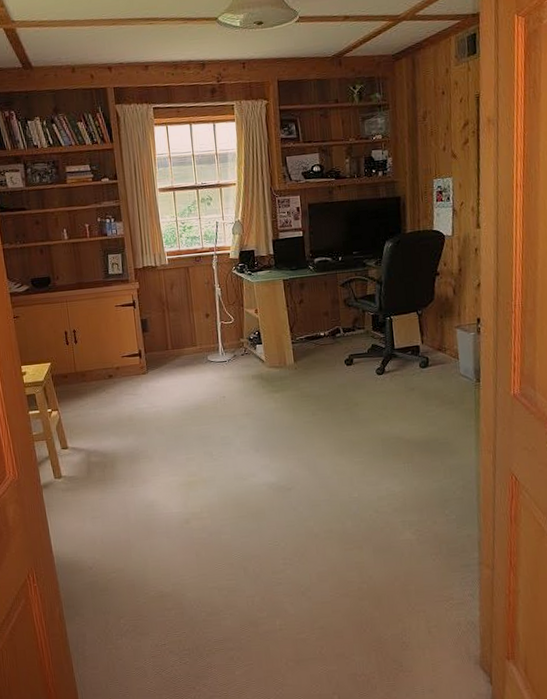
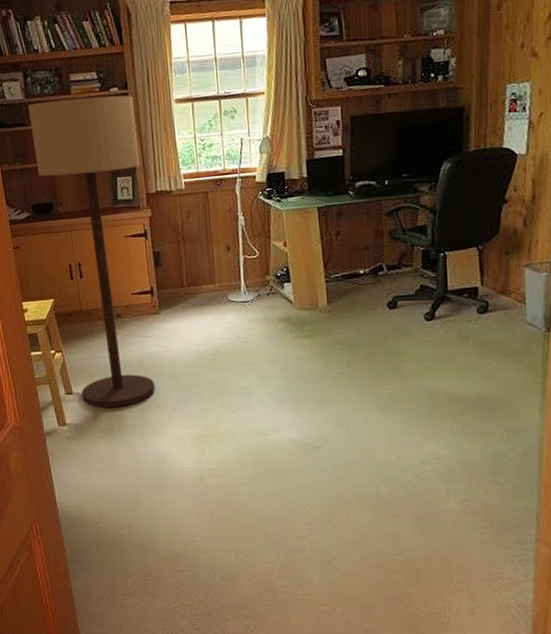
floor lamp: none [28,184,144,460] -> present [28,95,155,408]

